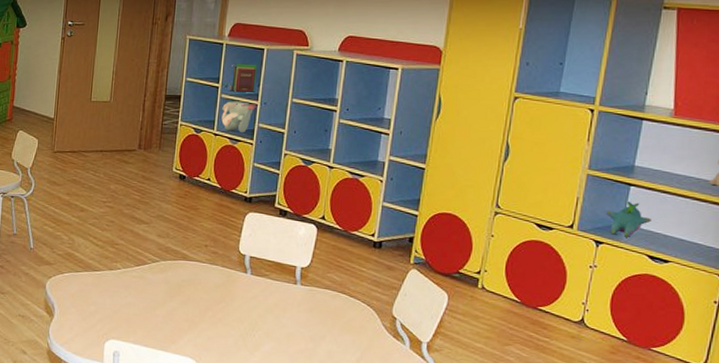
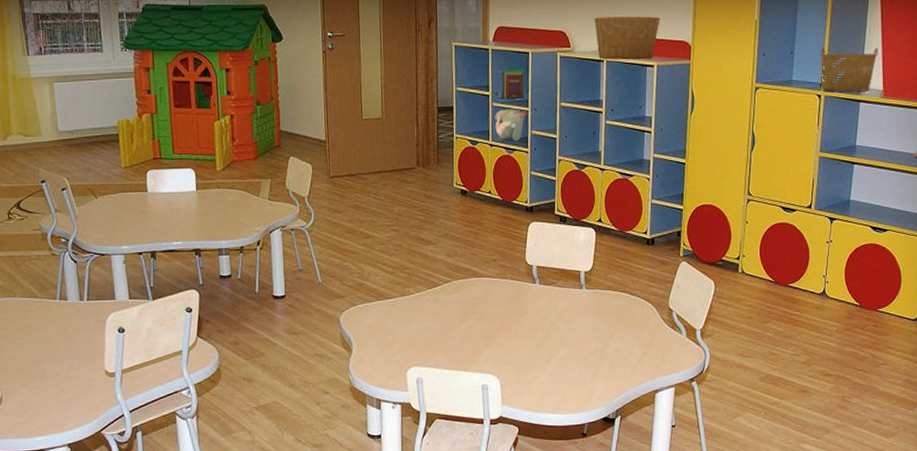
basket: none [336,18,410,62] -> present [594,16,660,60]
basket: none [595,60,670,110] -> present [820,47,878,92]
toy figurine: present [607,201,651,237] -> none [837,178,871,212]

